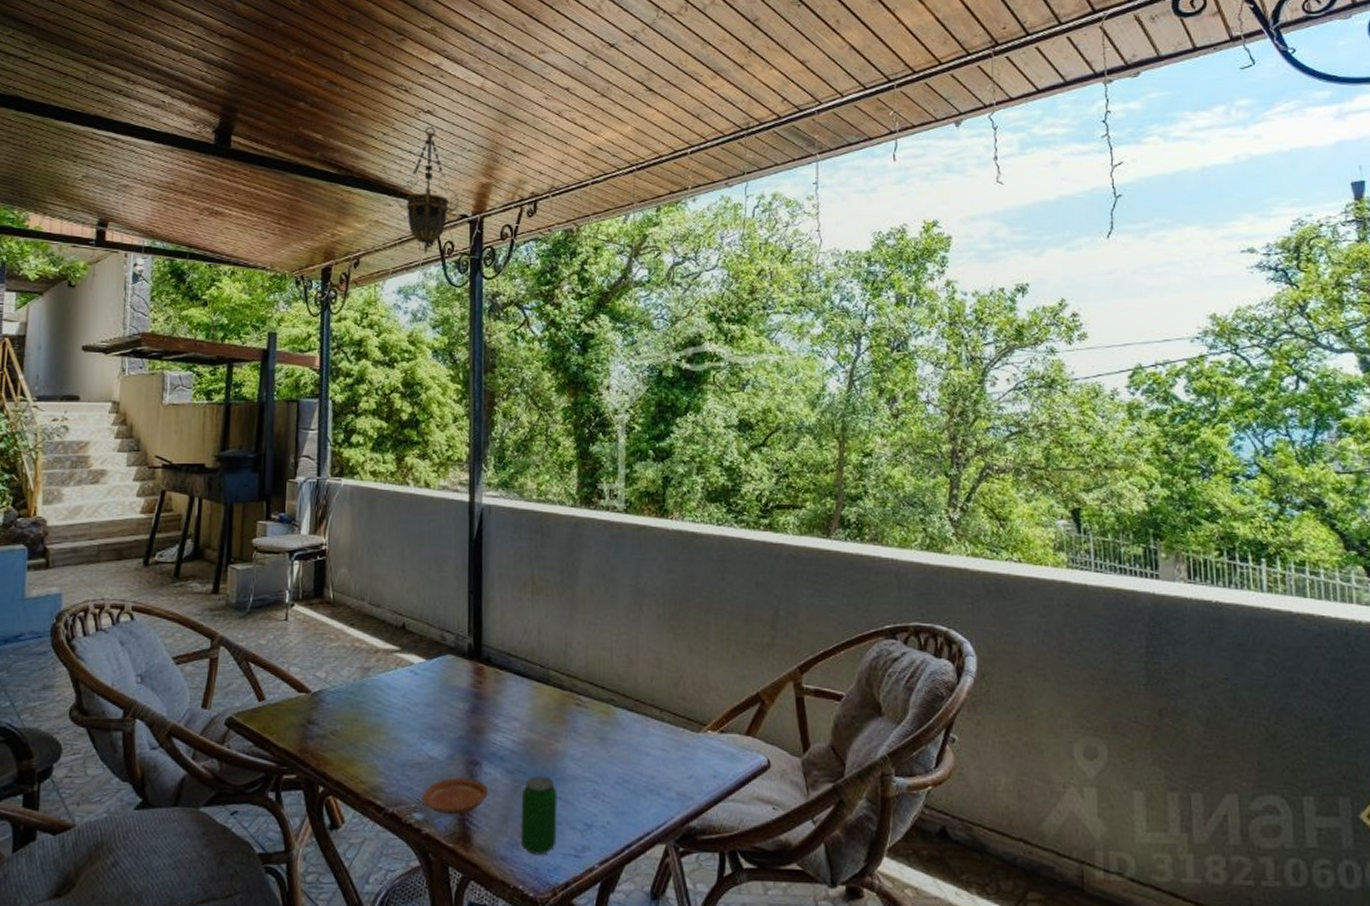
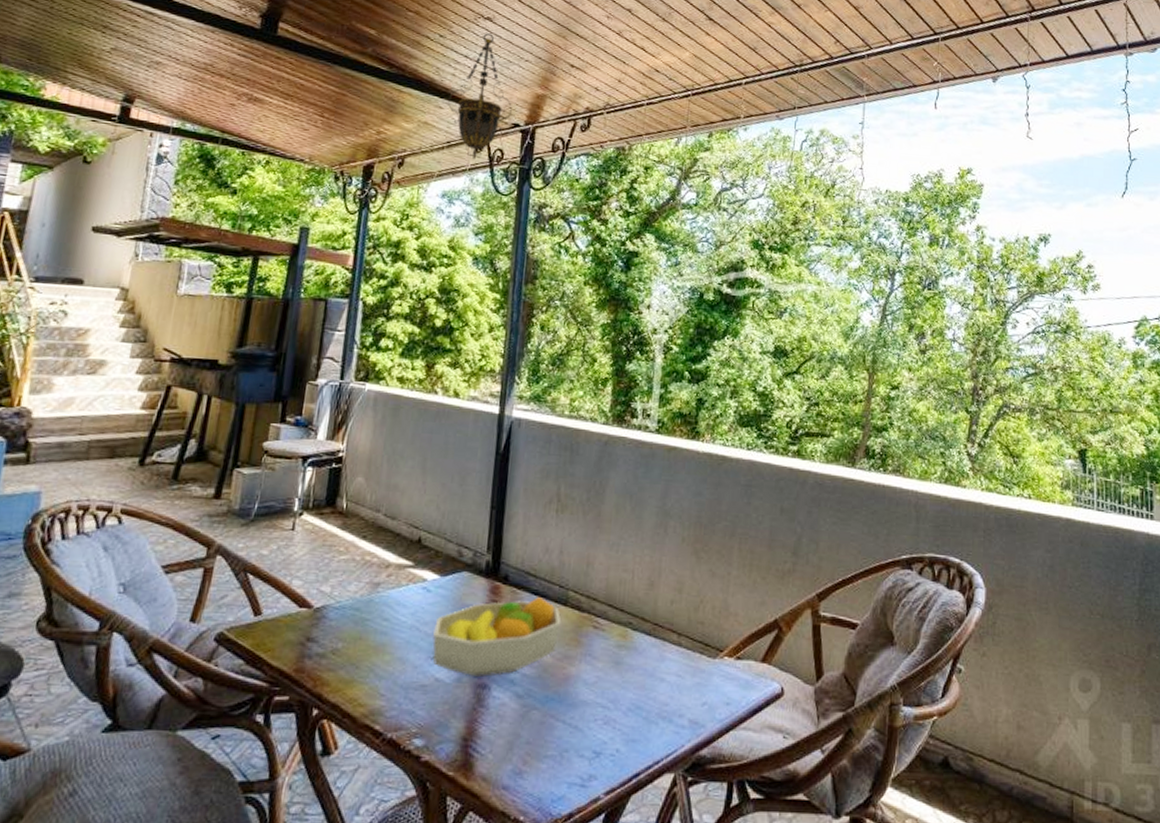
fruit bowl: none [422,676,545,754] -> present [432,596,562,677]
plate: present [423,777,489,815] -> none [424,701,497,742]
beverage can: present [520,775,558,856] -> none [525,700,568,785]

